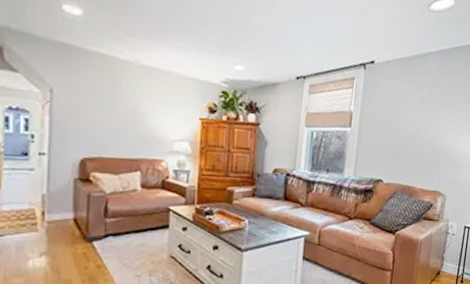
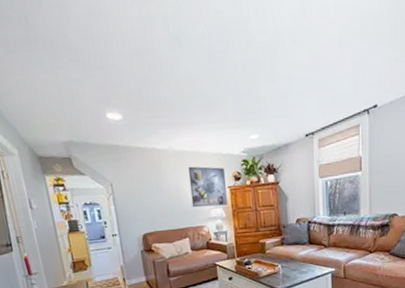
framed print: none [152,86,198,140] -> present [187,166,228,208]

